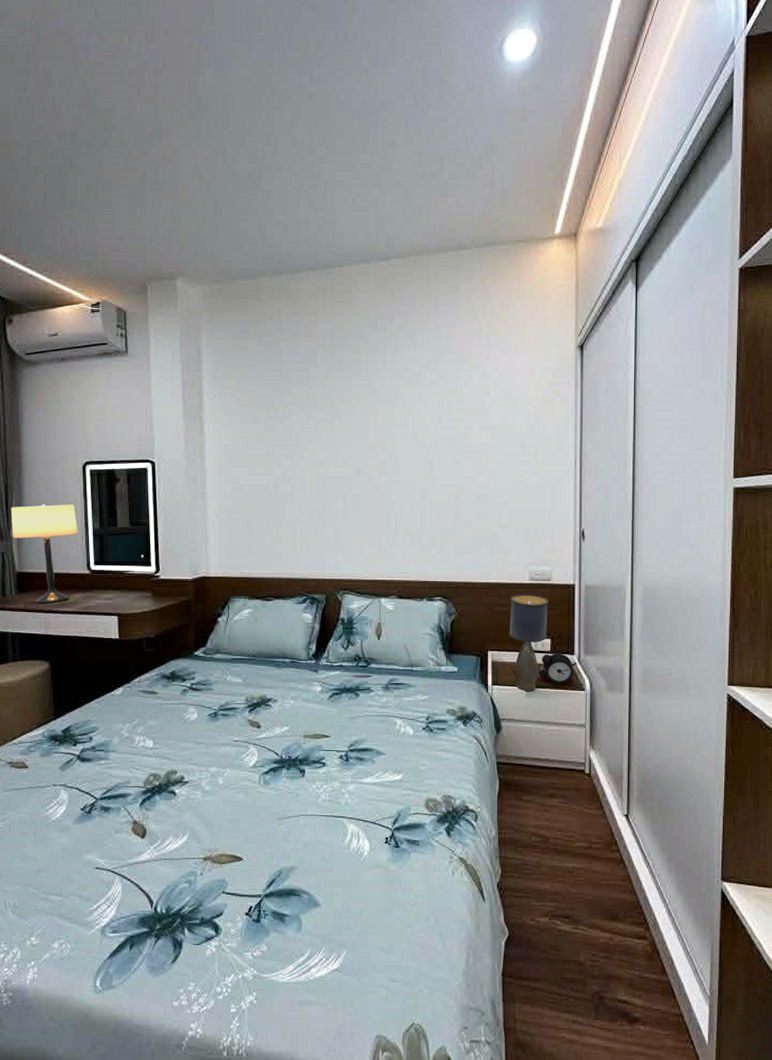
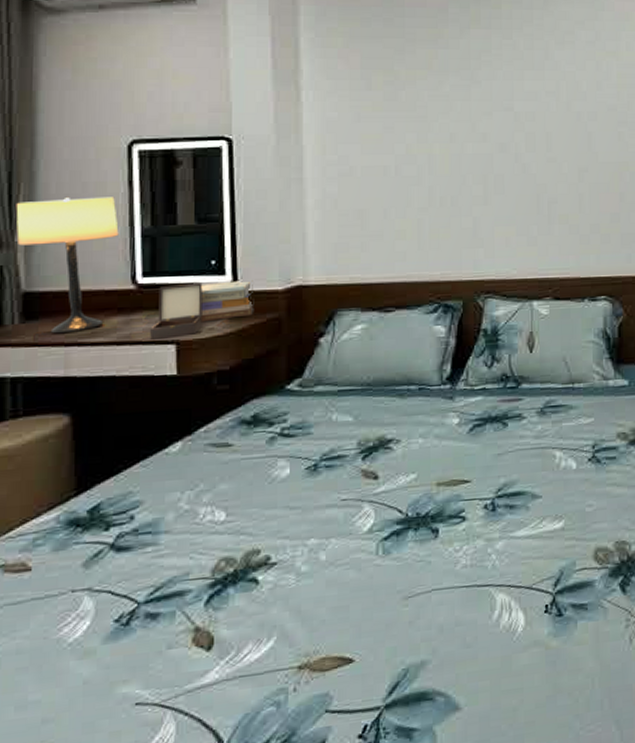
jewelry box: none [100,571,135,611] -> present [150,282,203,339]
books: none [134,570,171,601] -> present [201,279,254,322]

